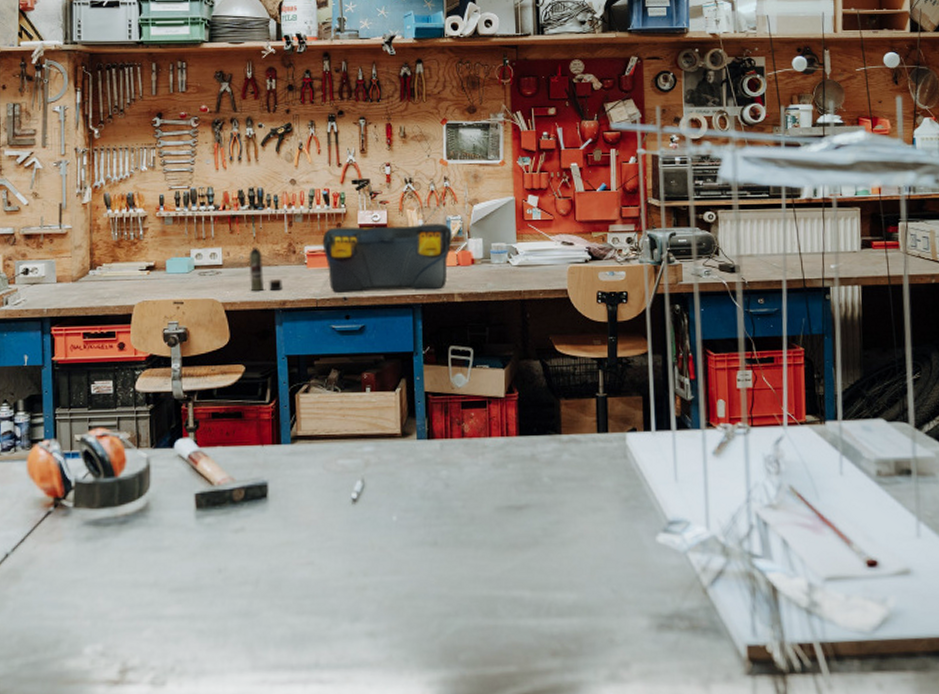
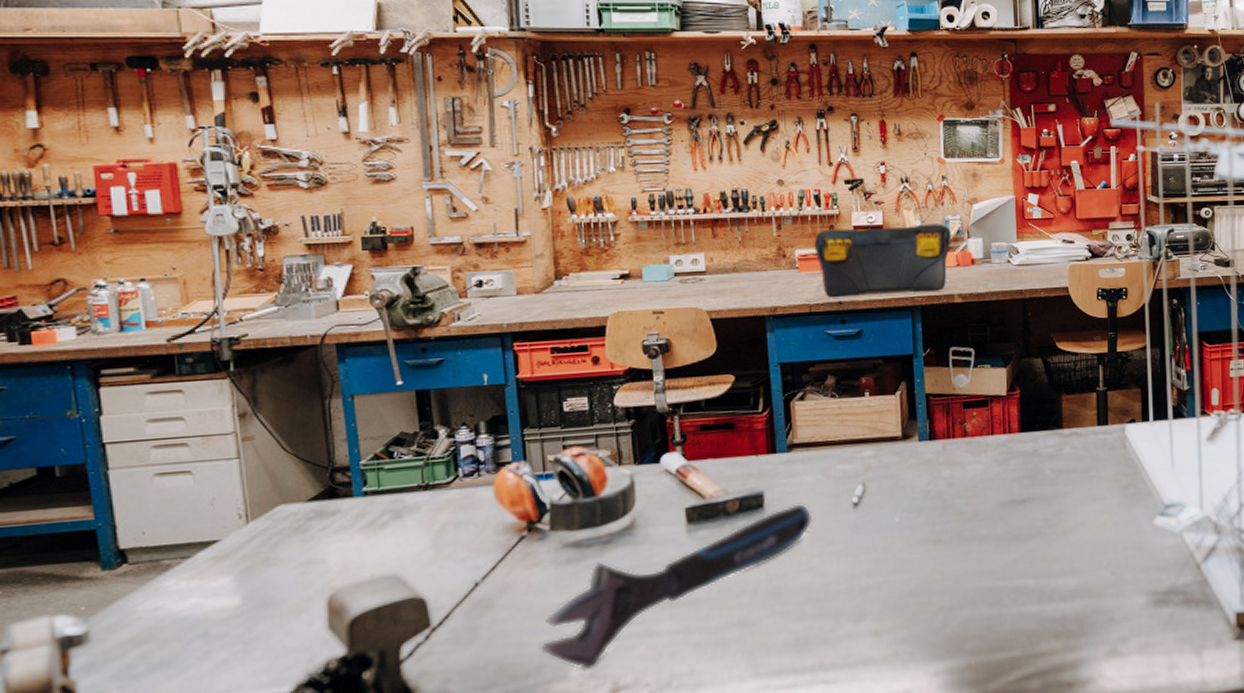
adjustable wrench: none [58,495,313,647] -> present [539,503,813,669]
aerosol can: present [249,246,282,292] -> none [734,251,773,299]

